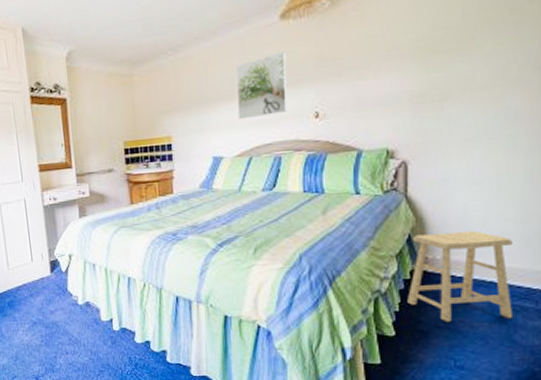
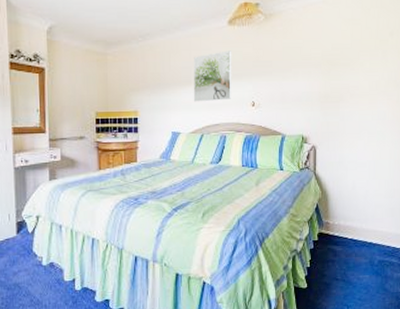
footstool: present [407,230,514,323] -> none [315,202,385,276]

